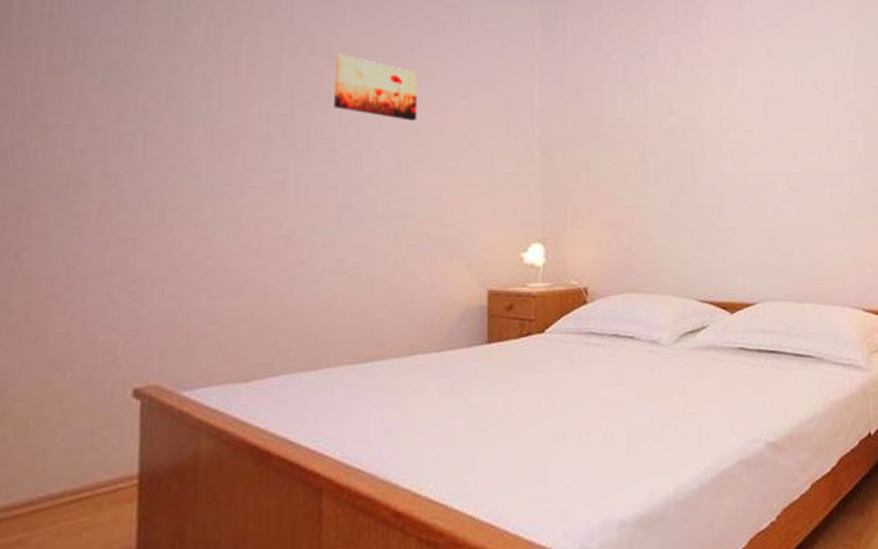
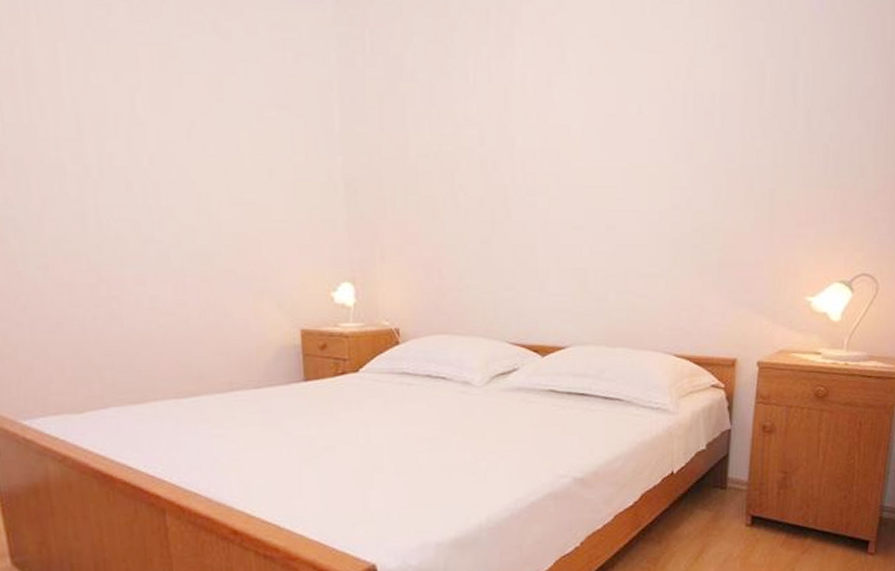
wall art: present [333,53,418,121] -> none [115,68,212,148]

